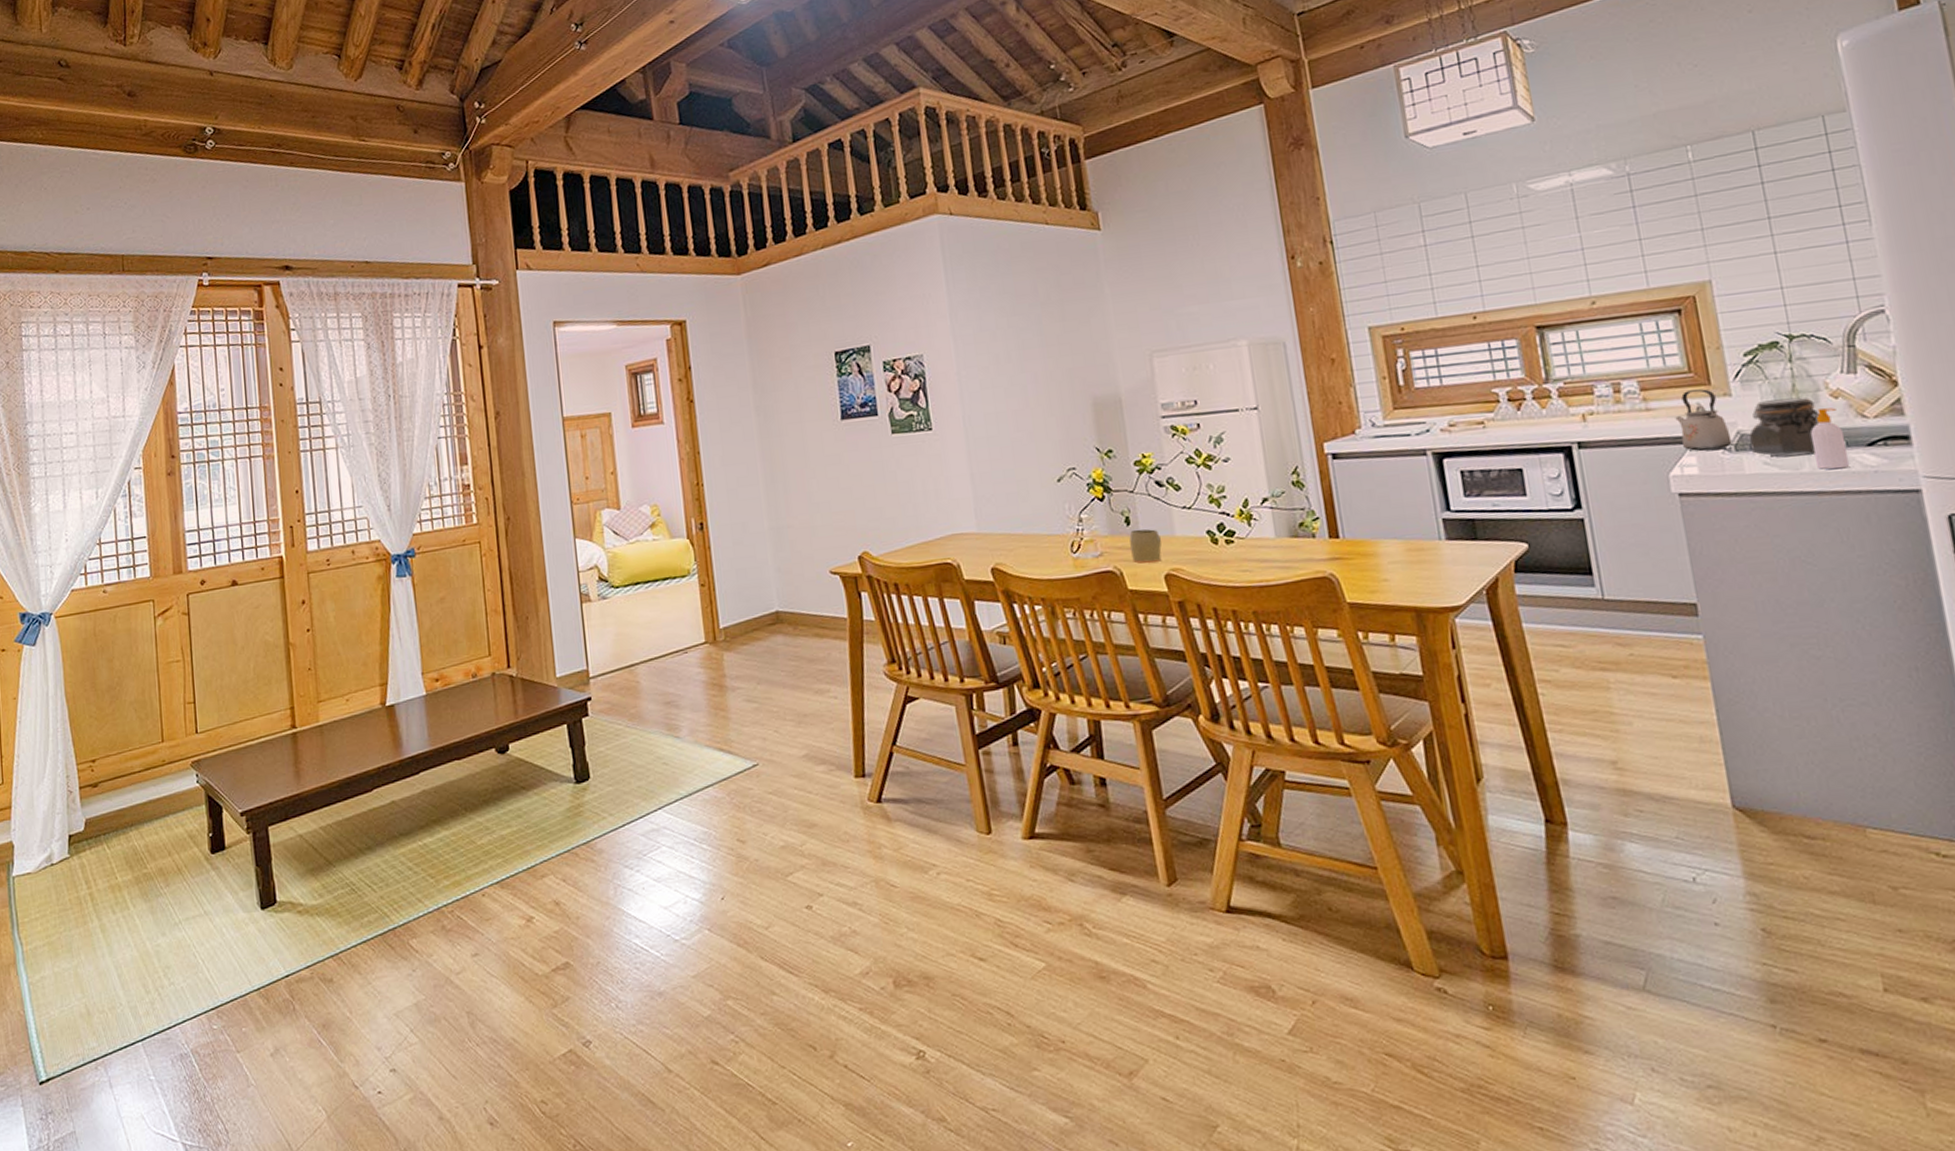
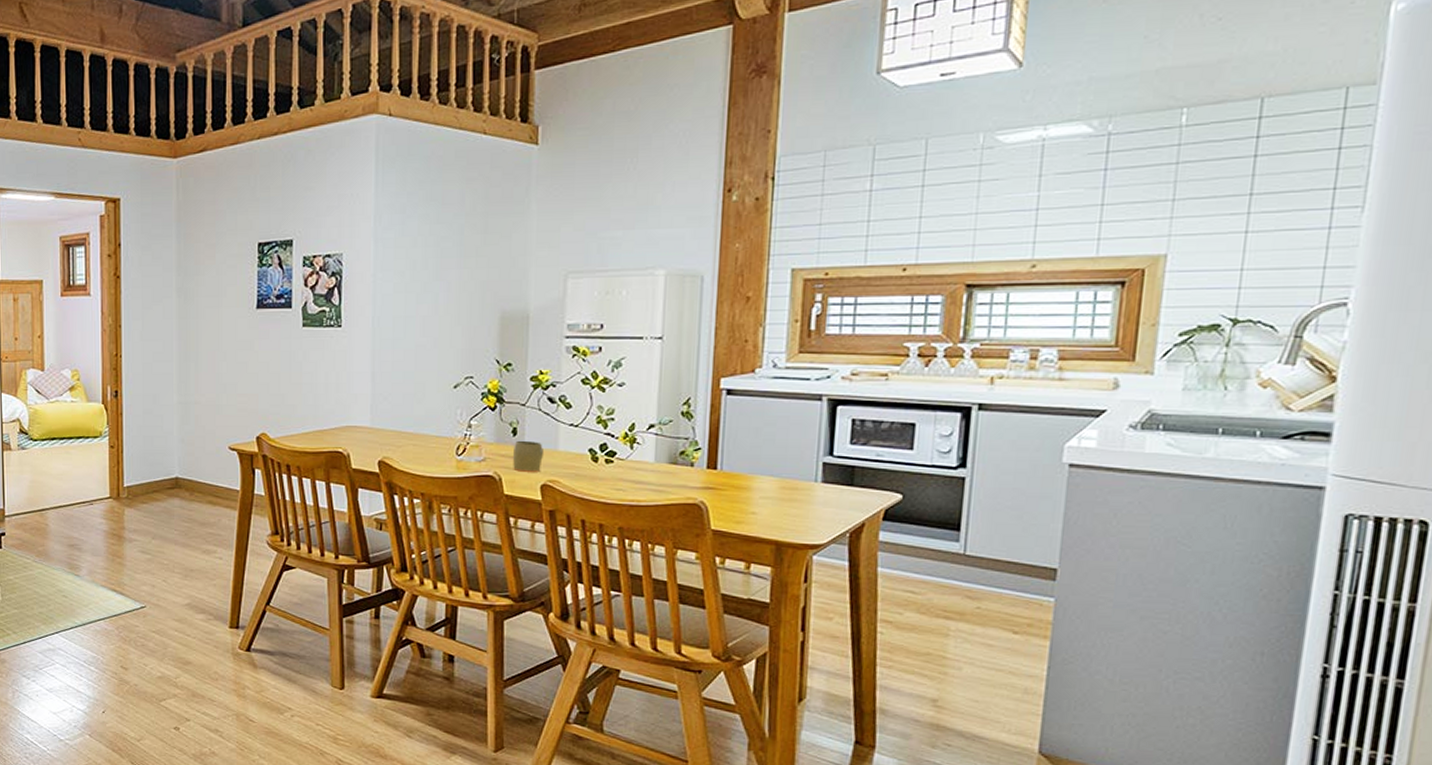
kettle: present [1675,389,1732,452] -> none [1087,365,1141,426]
jar: present [1749,397,1820,458] -> none [1158,383,1242,441]
soap bottle: present [1810,407,1850,470] -> none [1222,397,1262,458]

